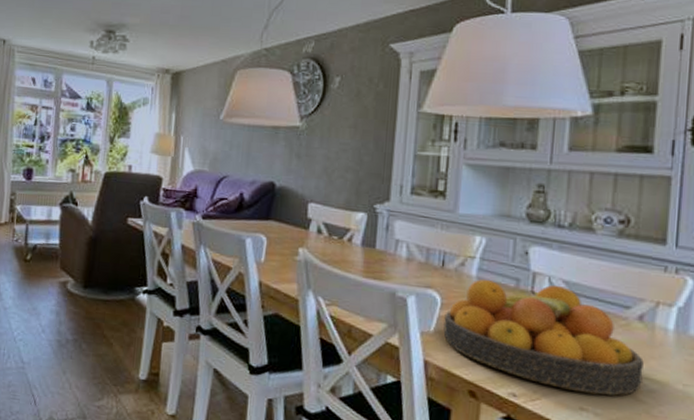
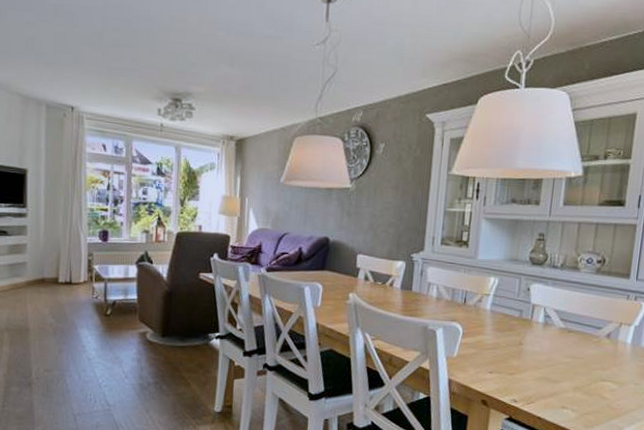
fruit bowl: present [443,279,644,396] -> none [464,312,609,396]

